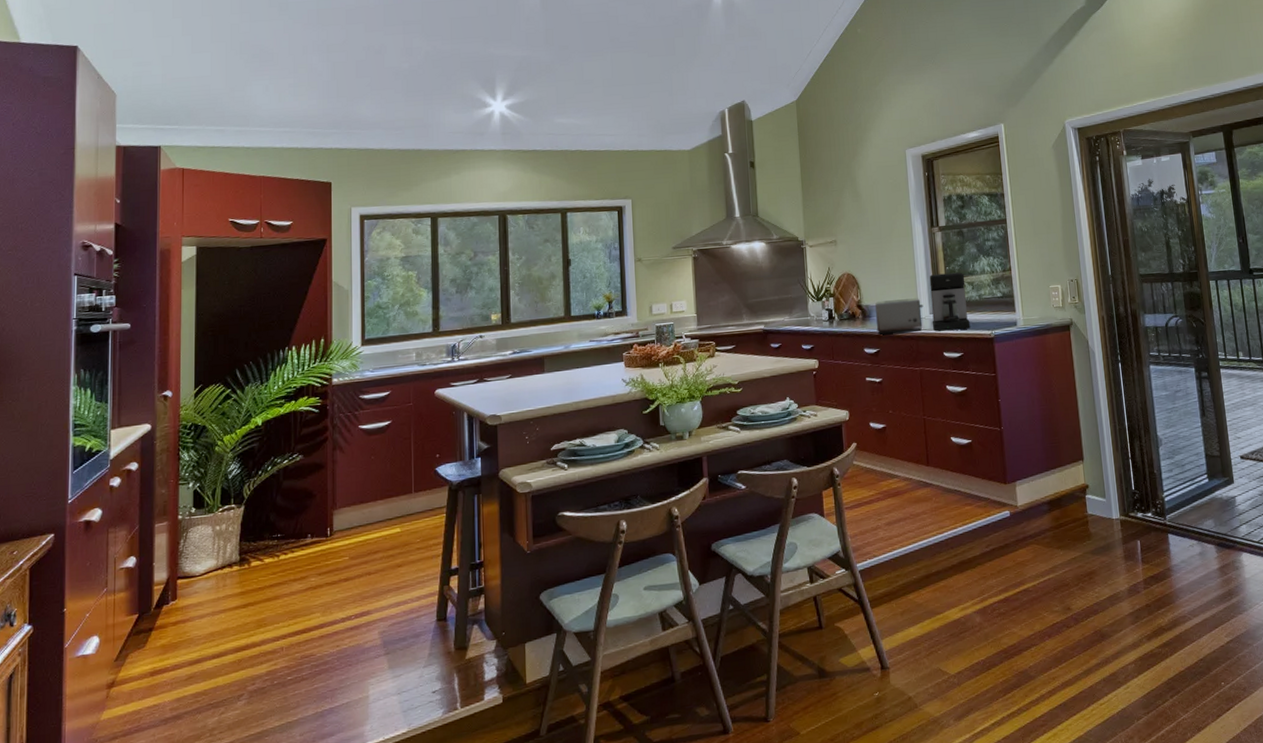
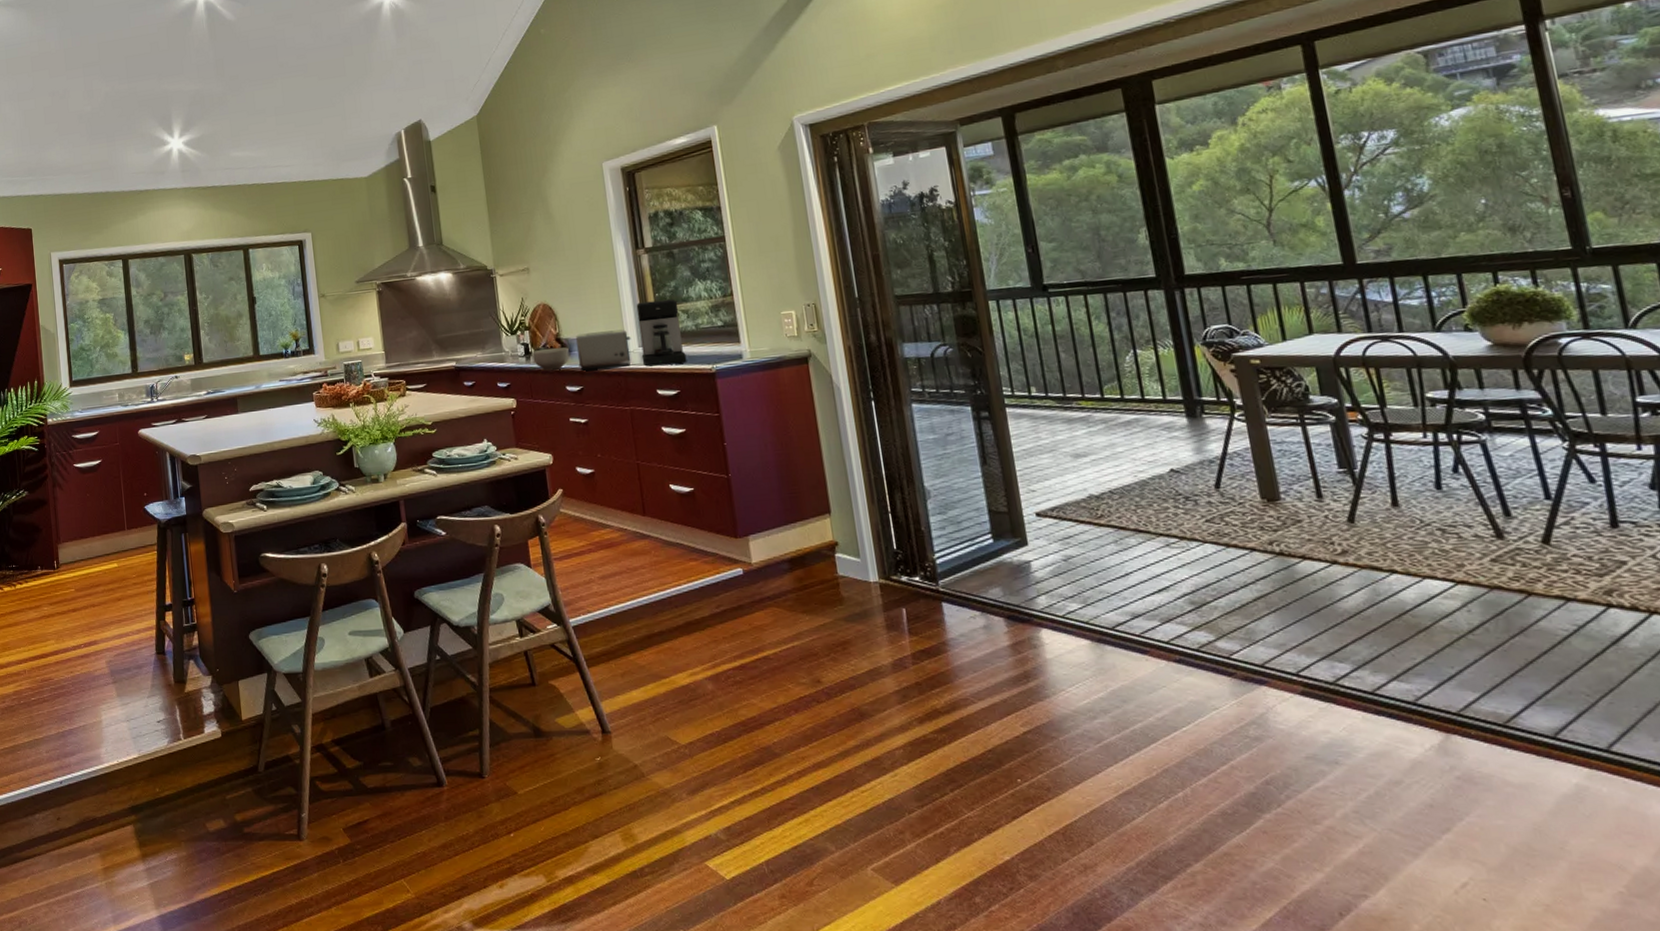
bowl: none [835,313,869,334] -> present [532,347,570,371]

